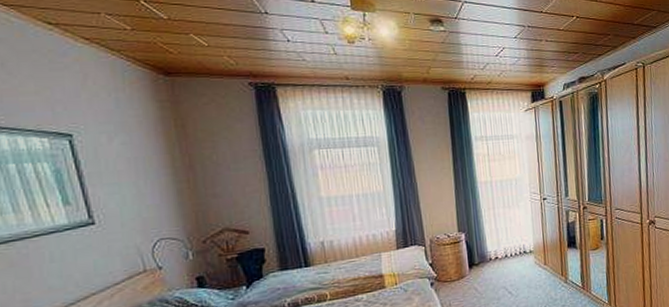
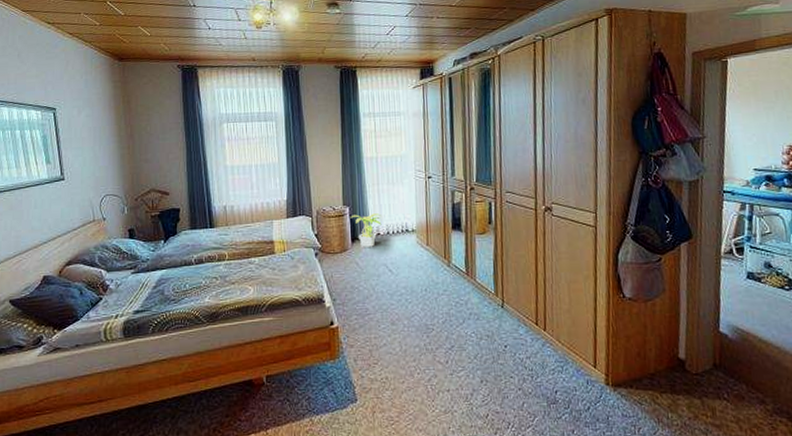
potted plant: none [466,237,499,273] -> present [350,213,382,247]

